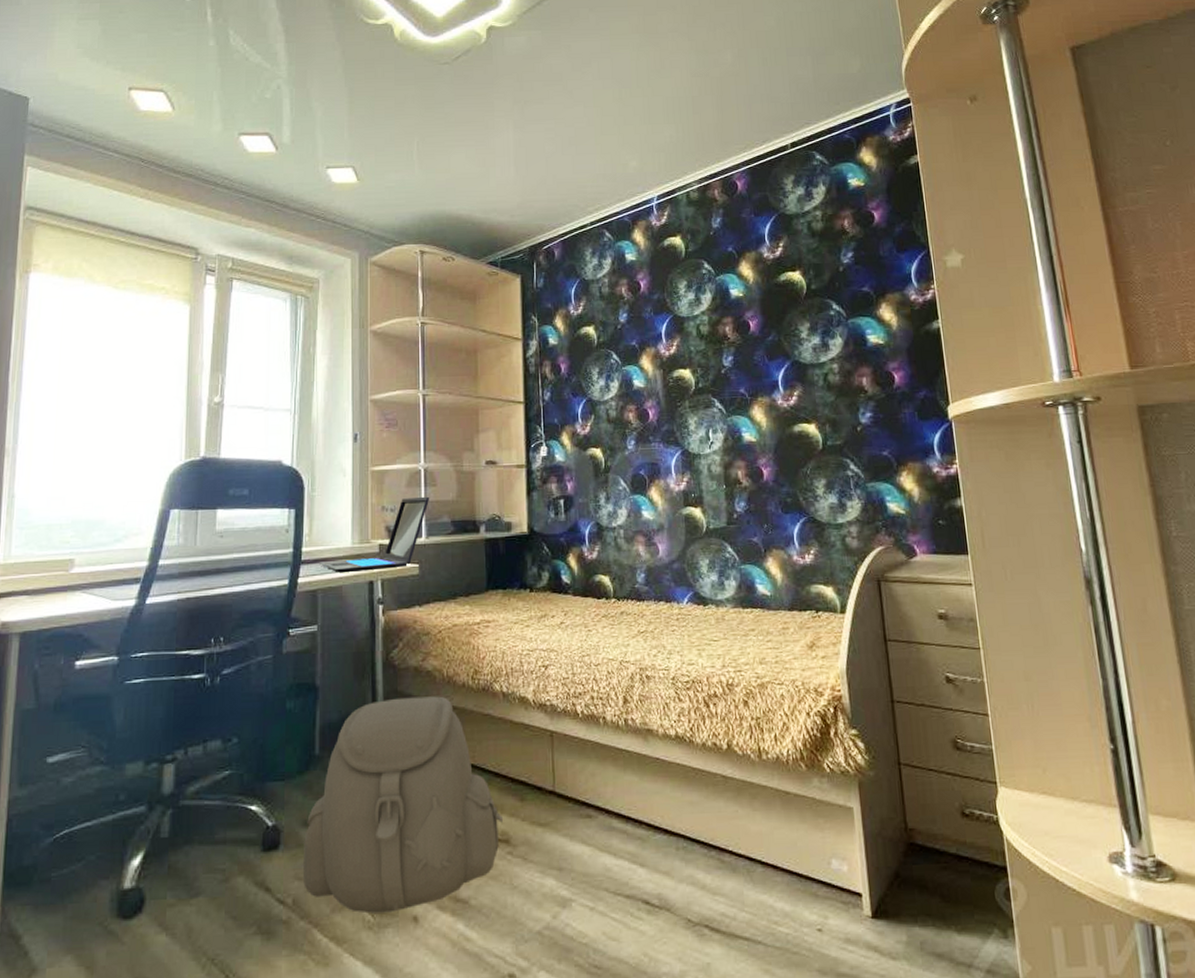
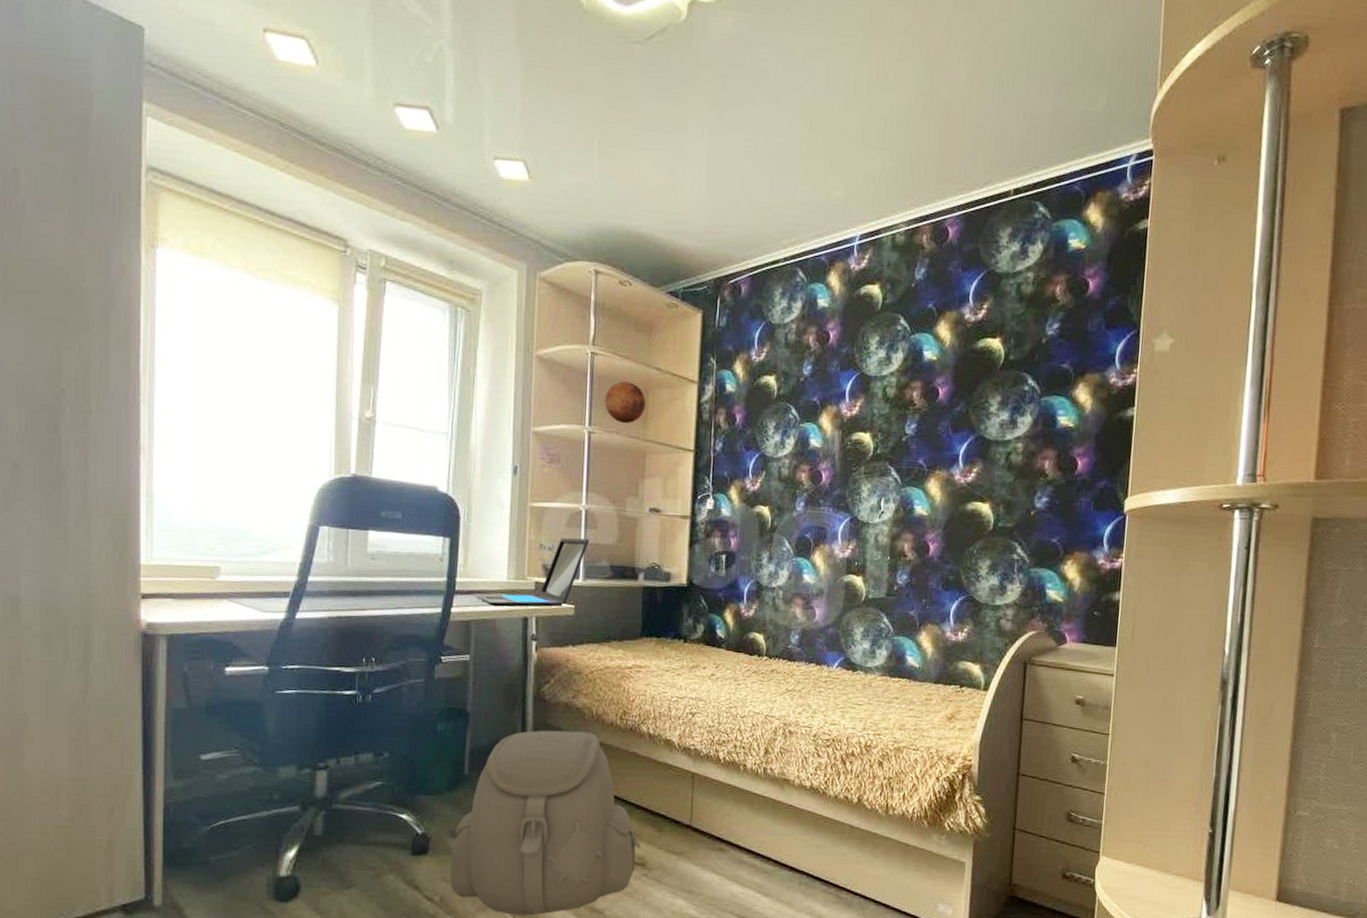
planet model: none [436,345,475,384] -> present [605,381,646,424]

